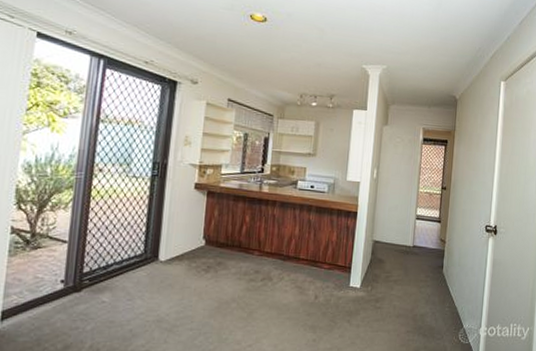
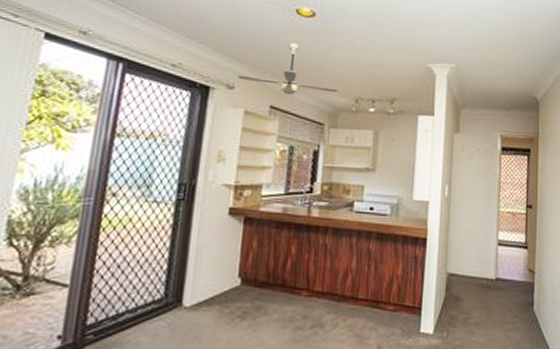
ceiling fan: none [201,44,286,90] -> present [238,42,338,95]

